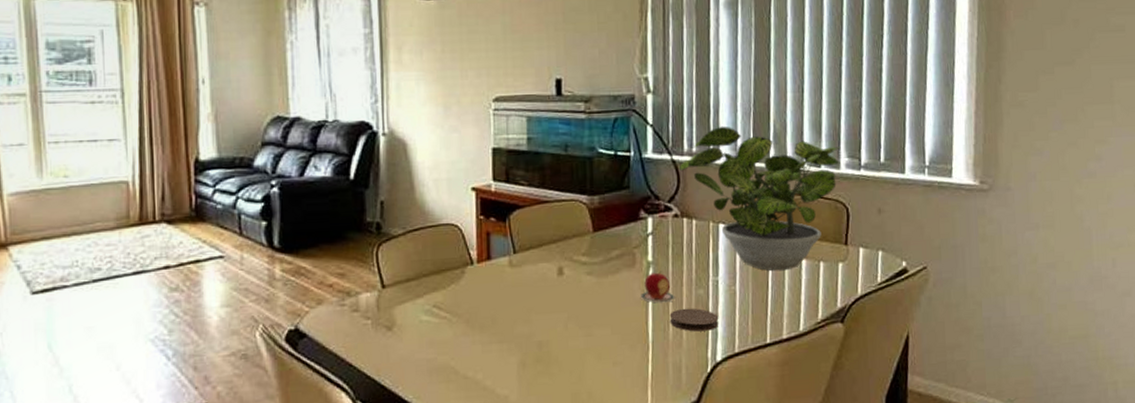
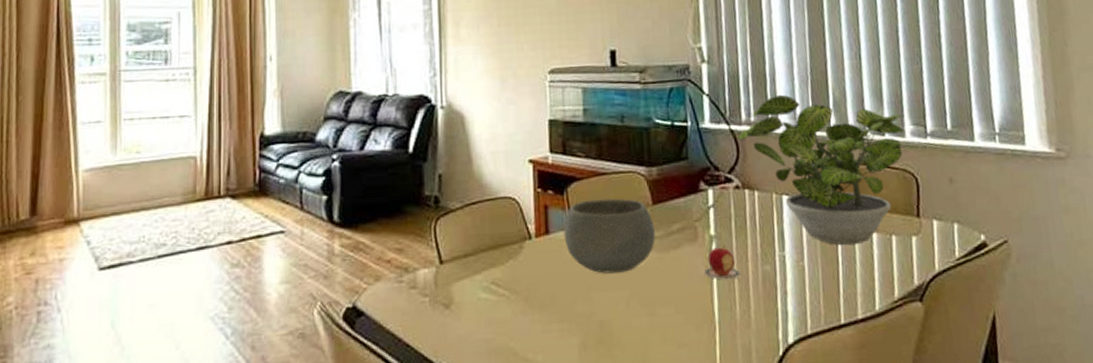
bowl: none [505,225,595,298] -> present [563,198,655,274]
coaster: present [669,308,719,332] -> none [736,285,788,311]

